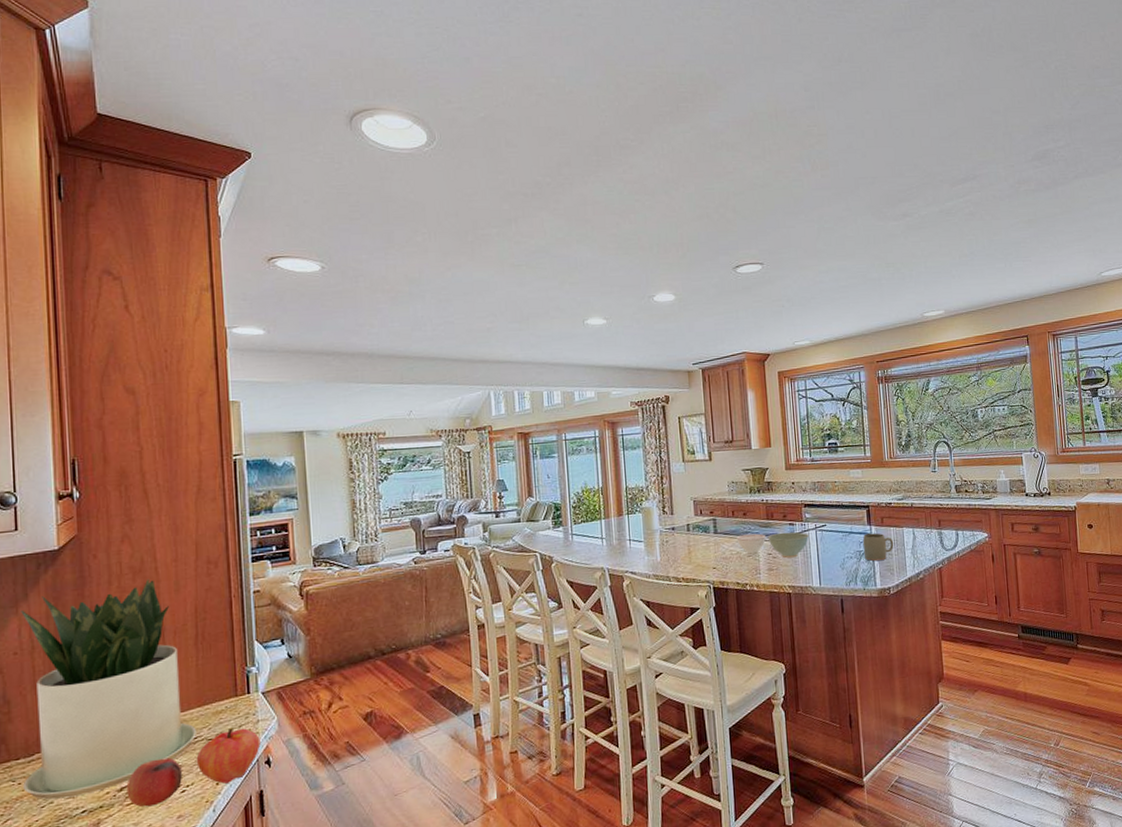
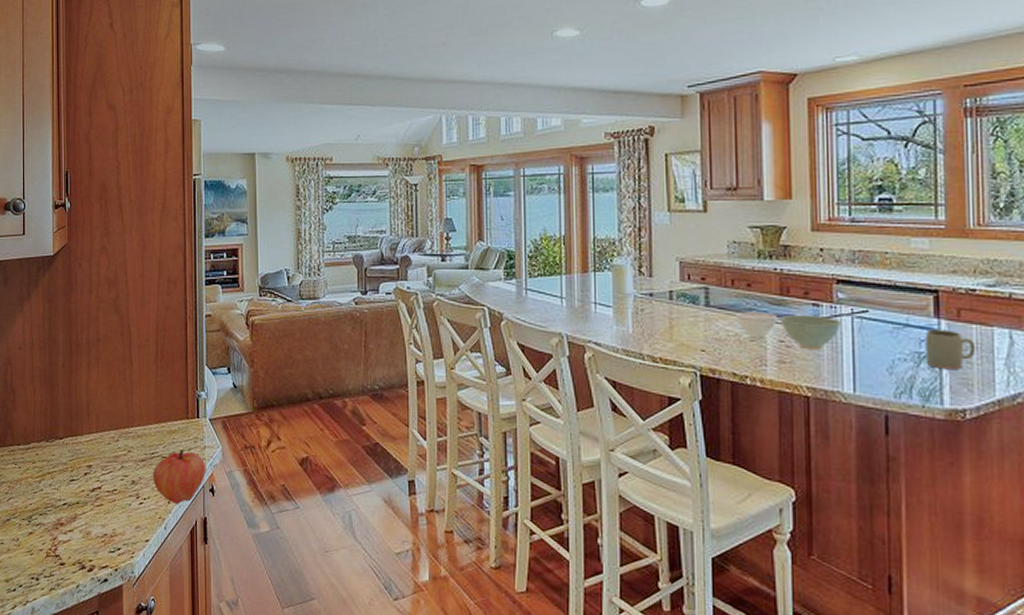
planter: present [21,578,196,800] -> none [22,291,153,489]
fruit: present [126,757,182,807] -> none [97,467,141,512]

